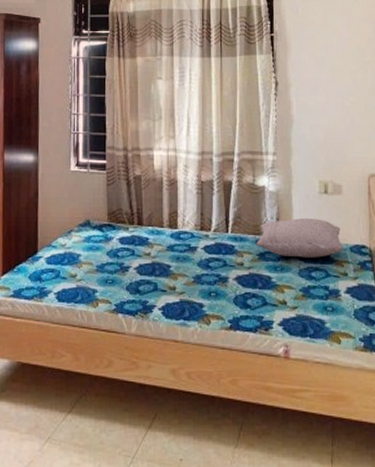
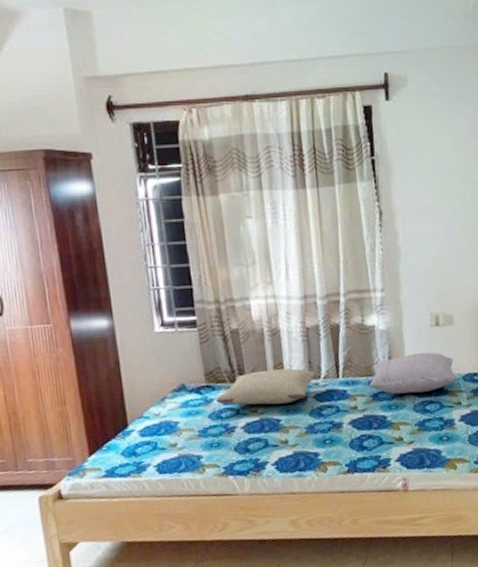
pillow: none [115,216,207,250] -> present [215,368,316,405]

